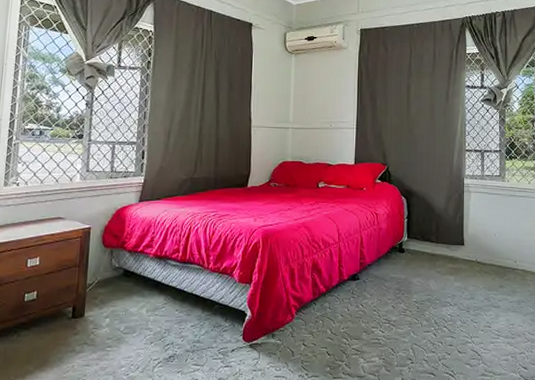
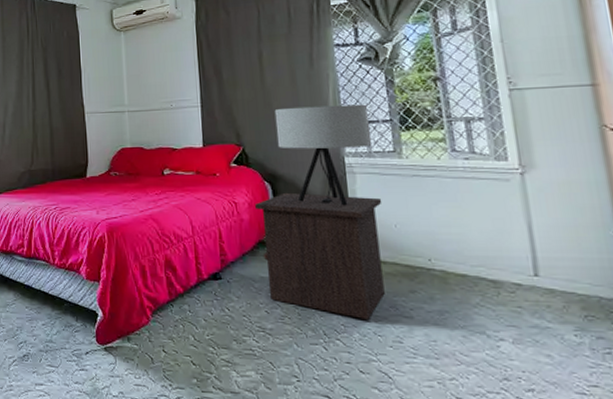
nightstand: none [393,206,487,310] -> present [255,192,385,319]
table lamp: none [415,135,484,218] -> present [274,104,371,206]

